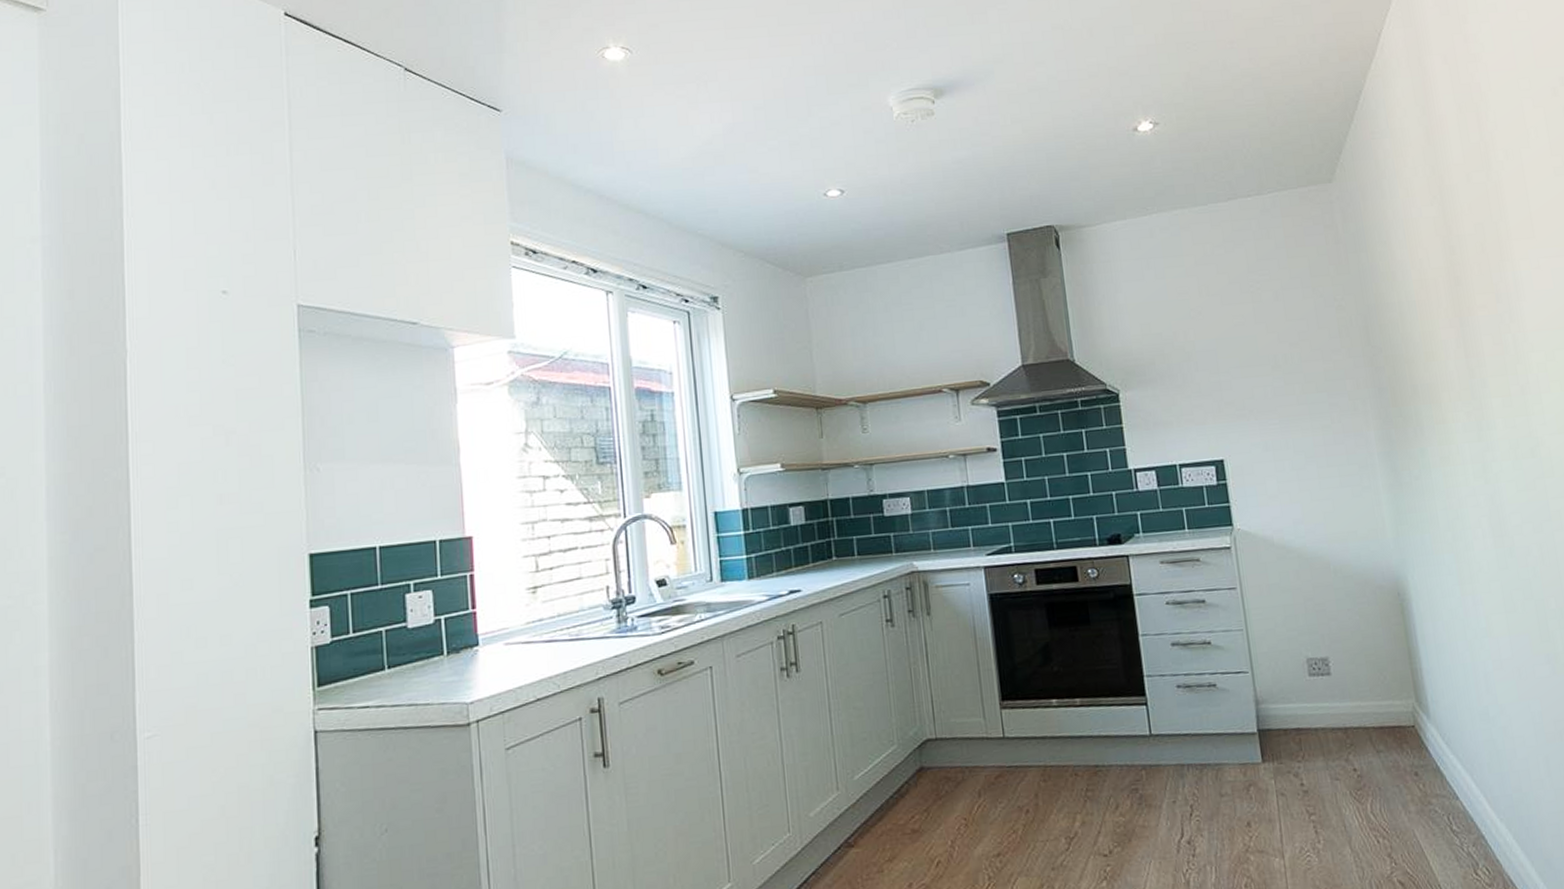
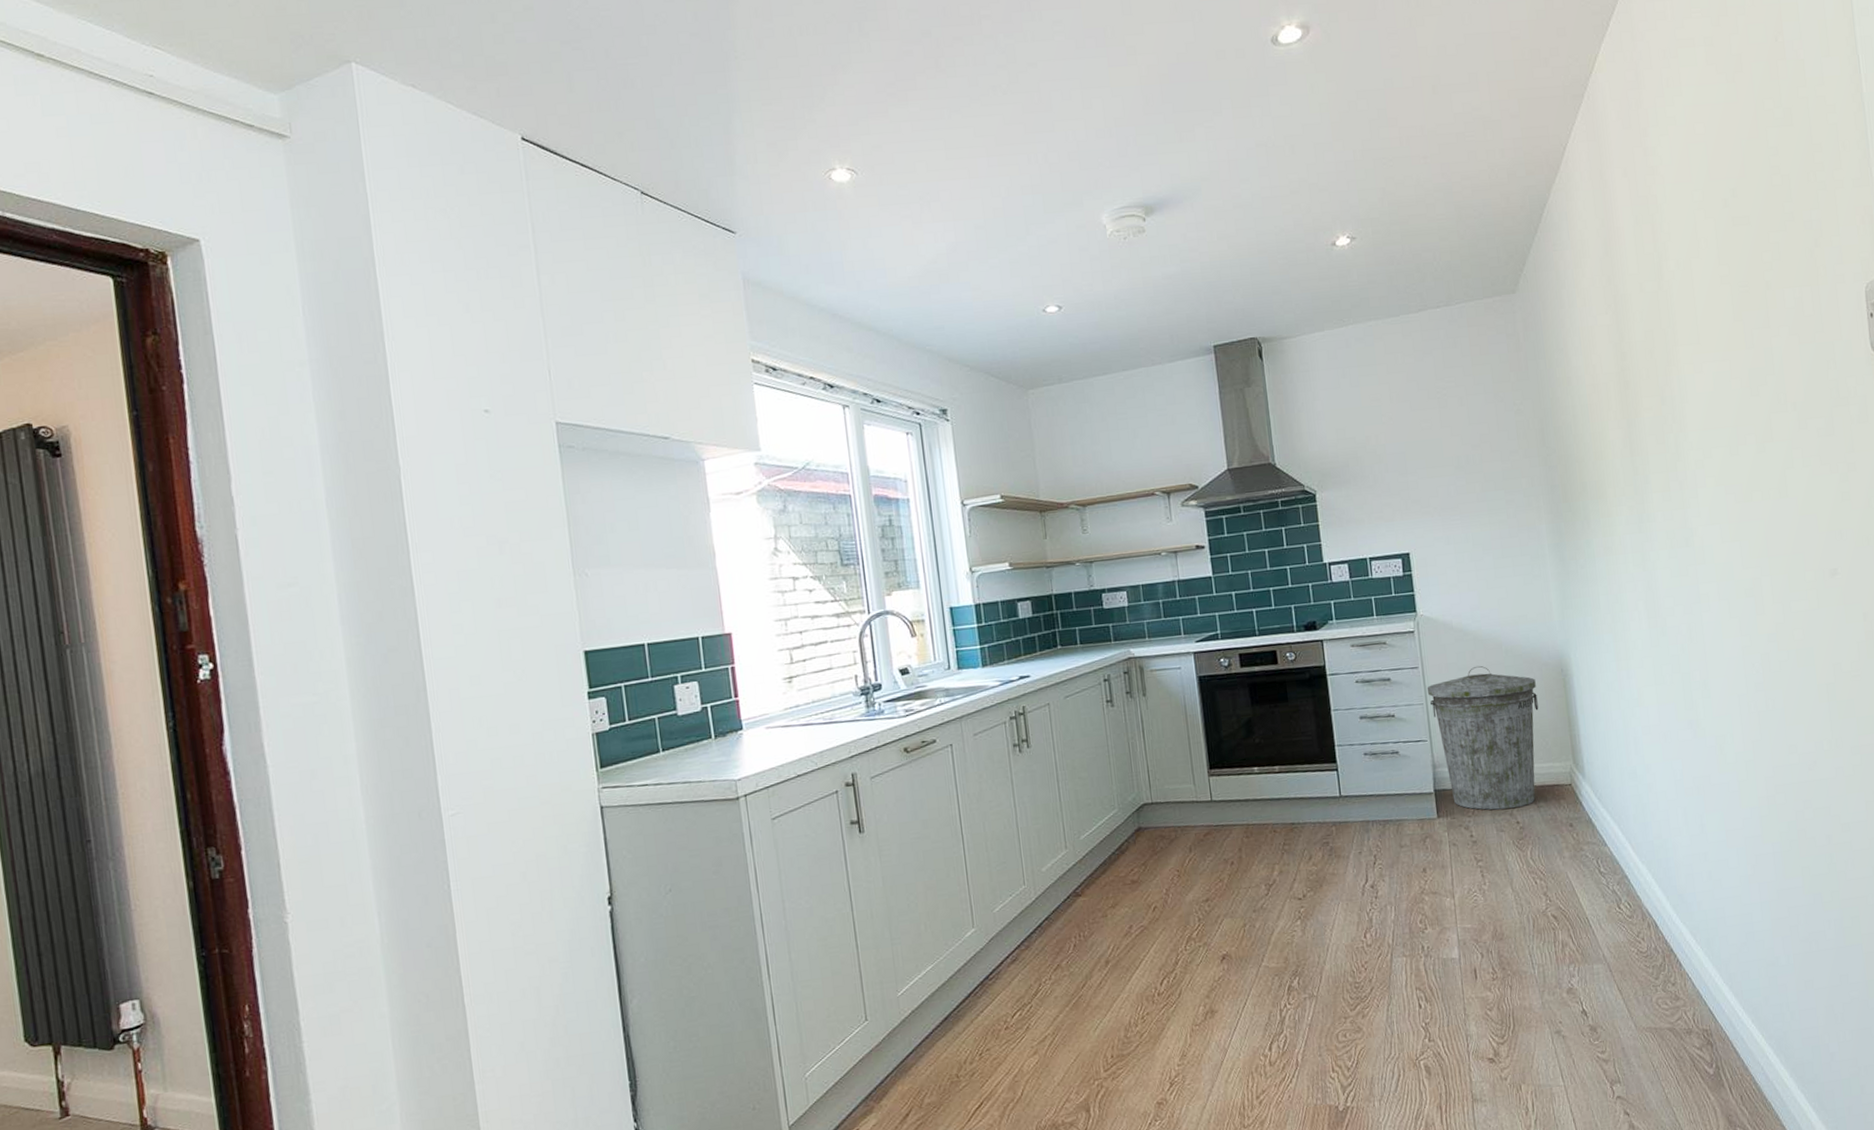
trash can: none [1246,587,1374,755] -> present [1427,665,1539,810]

